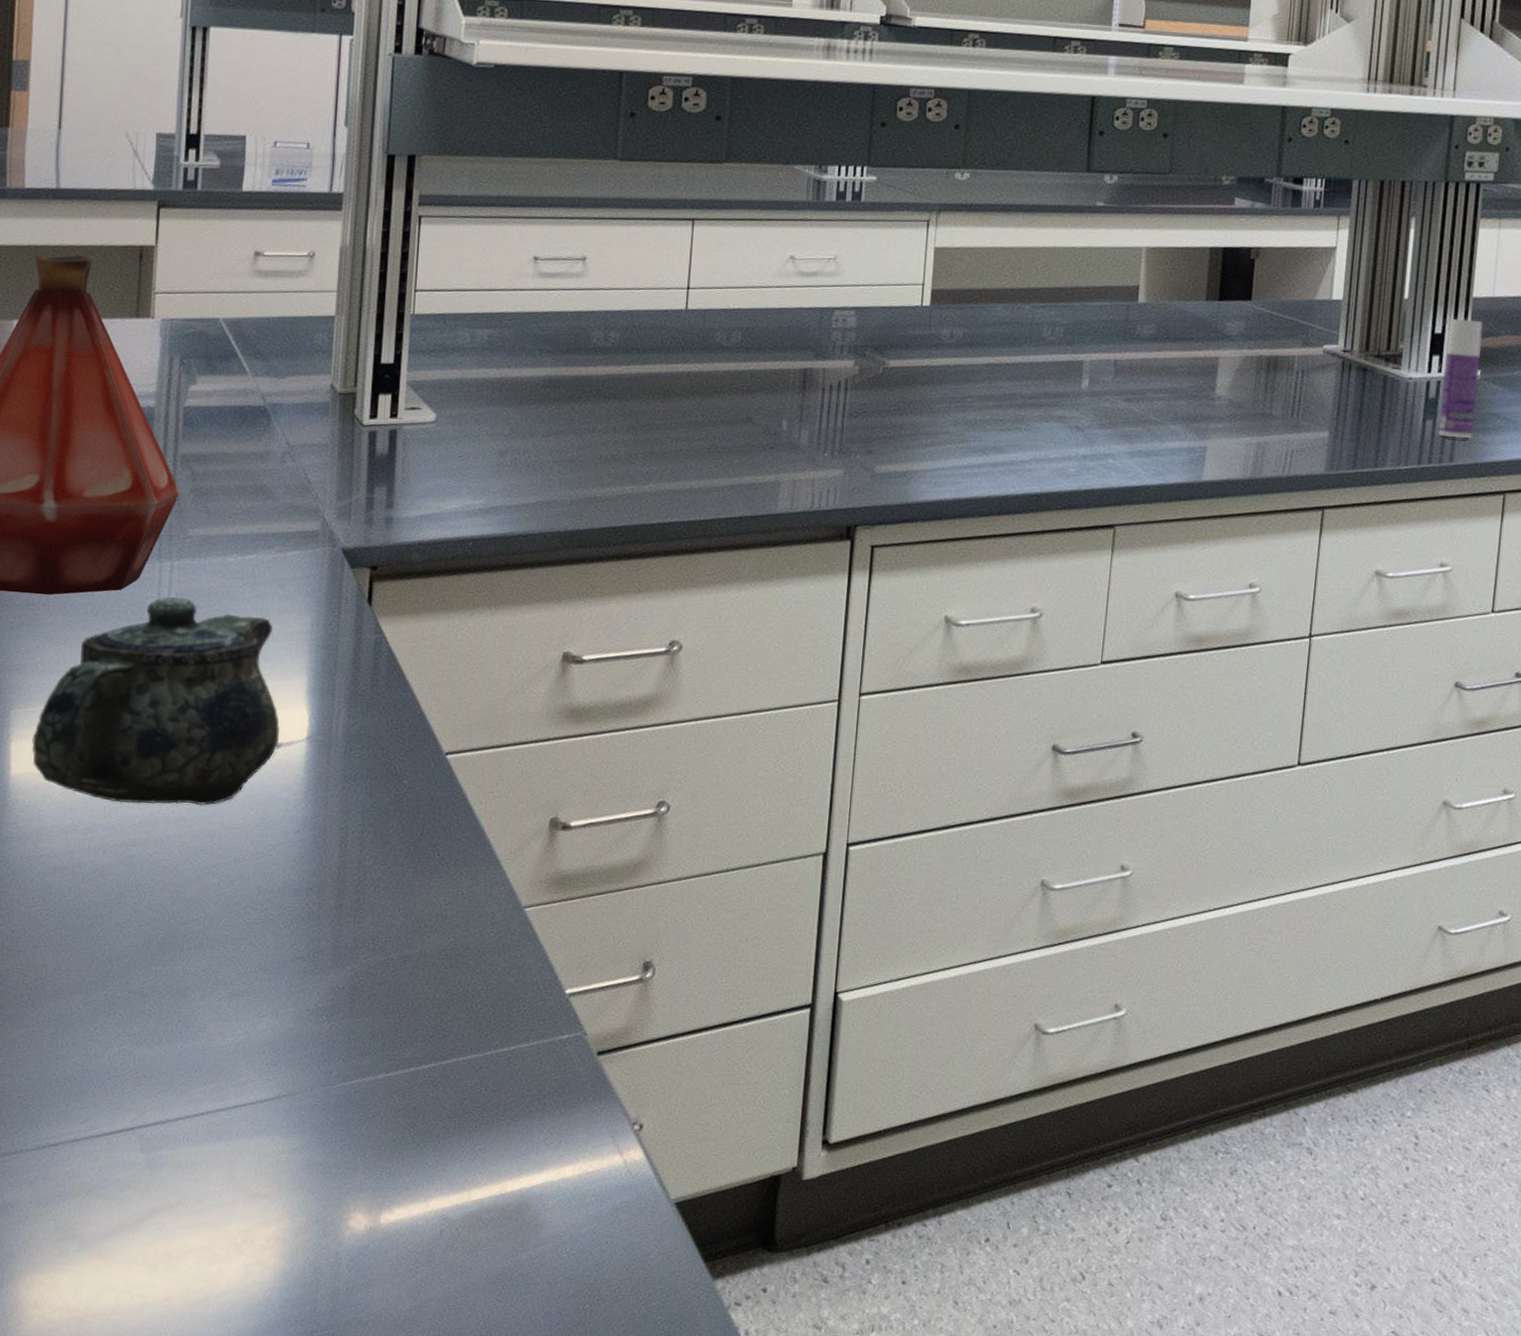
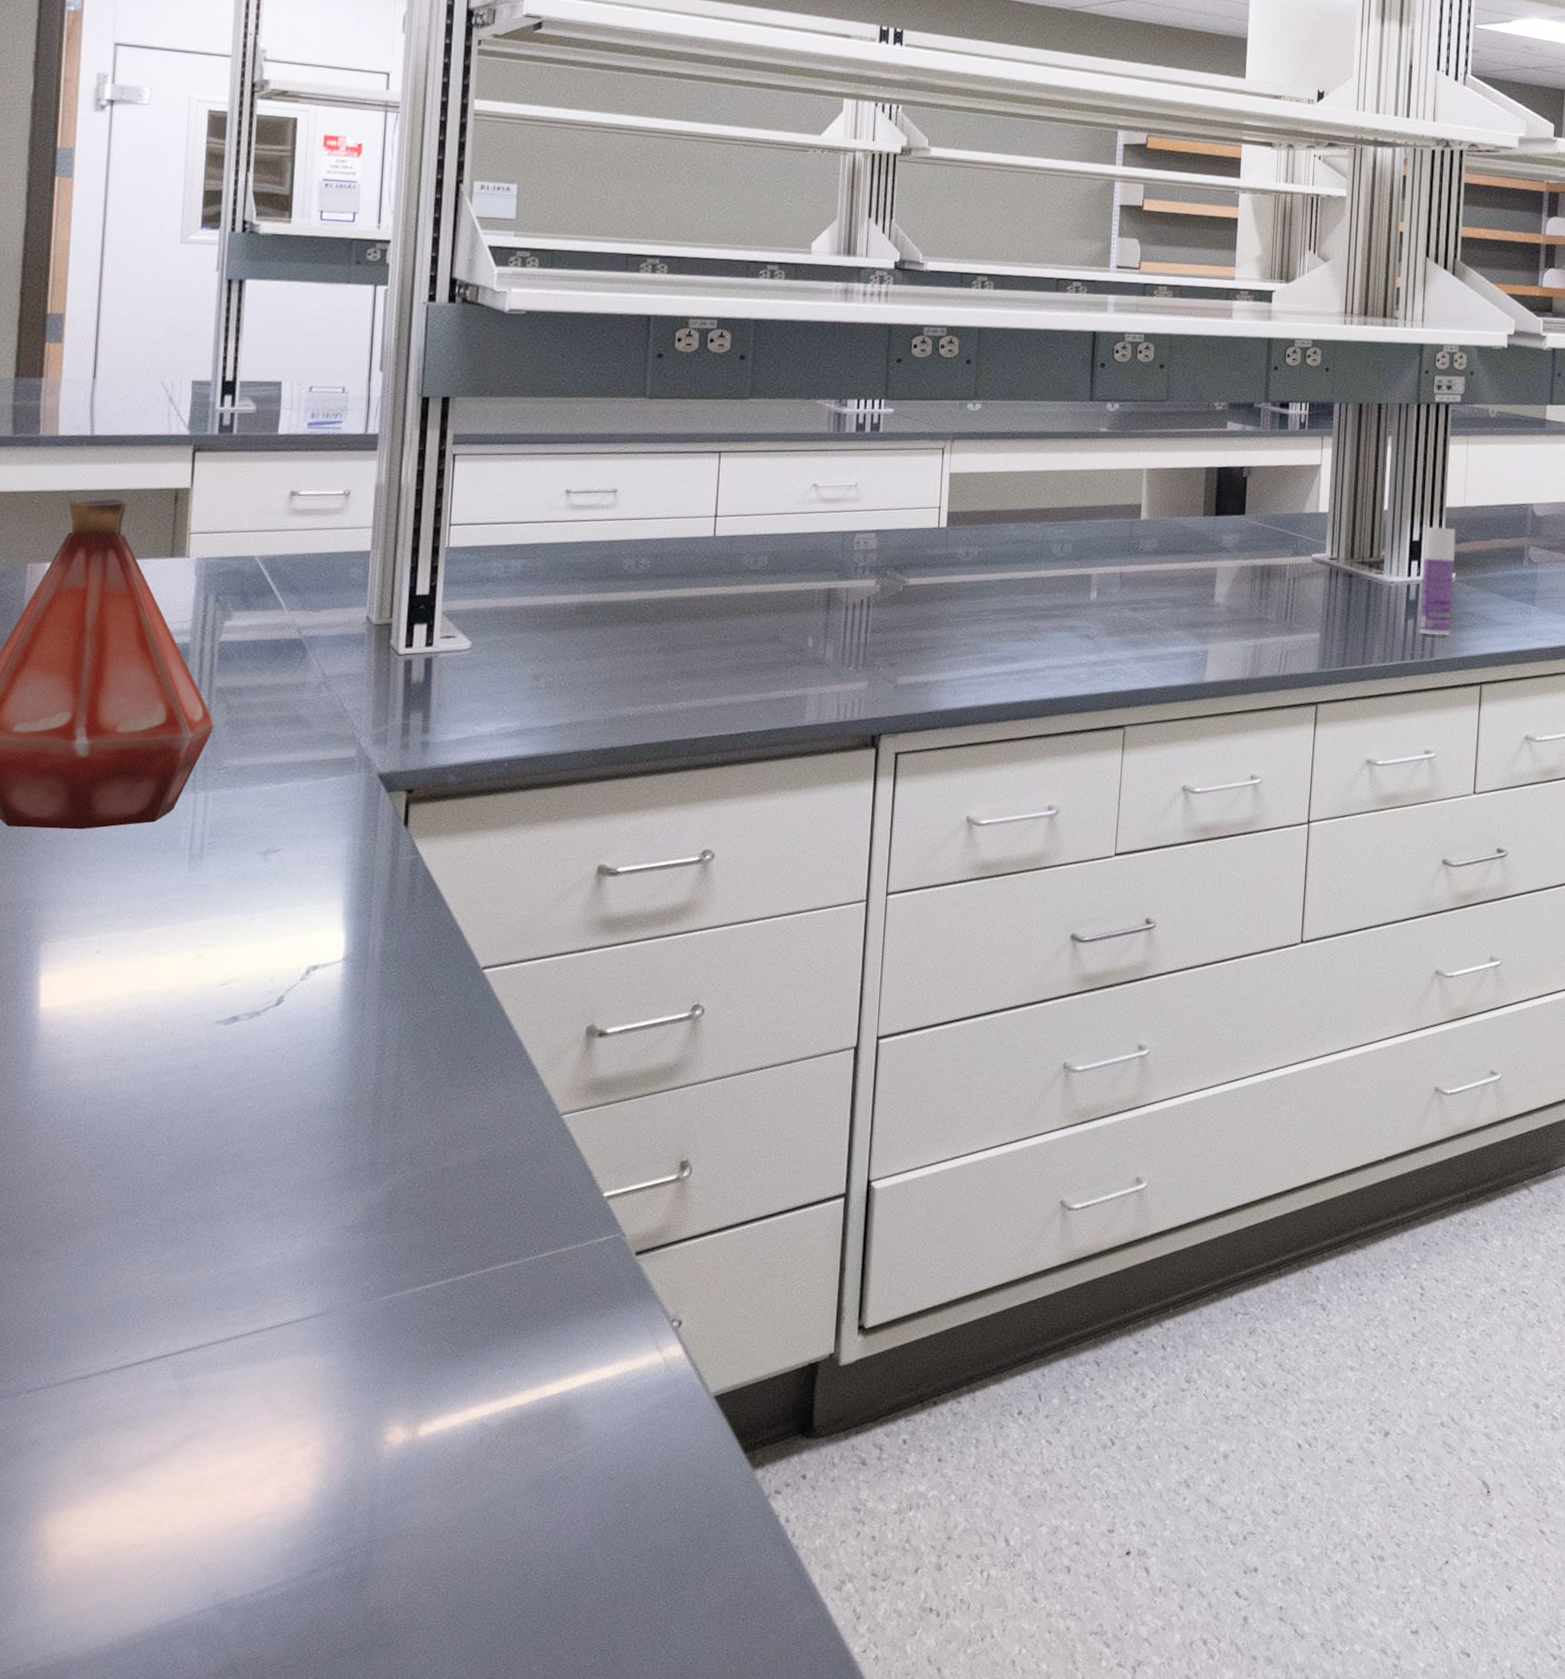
teapot: present [32,597,281,806] -> none [62,826,317,1032]

